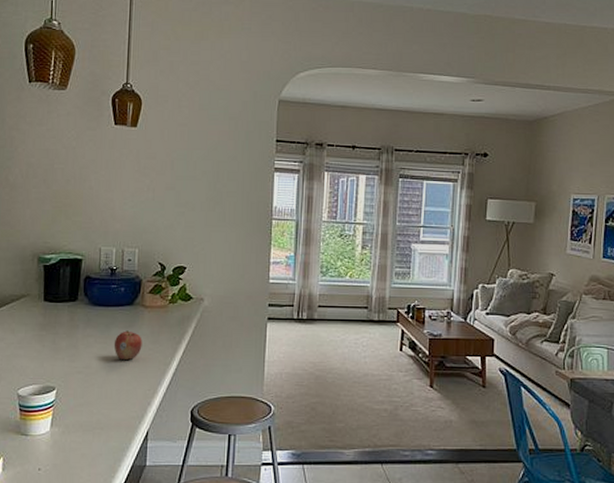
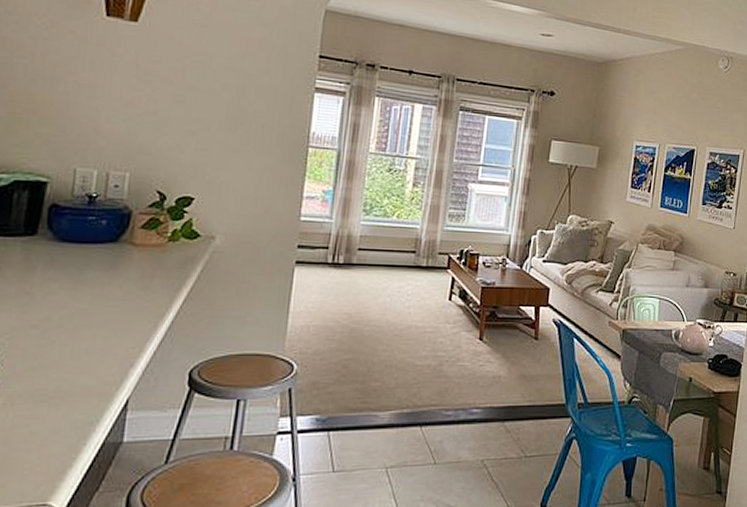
fruit: present [113,330,142,360] -> none [86,274,128,311]

